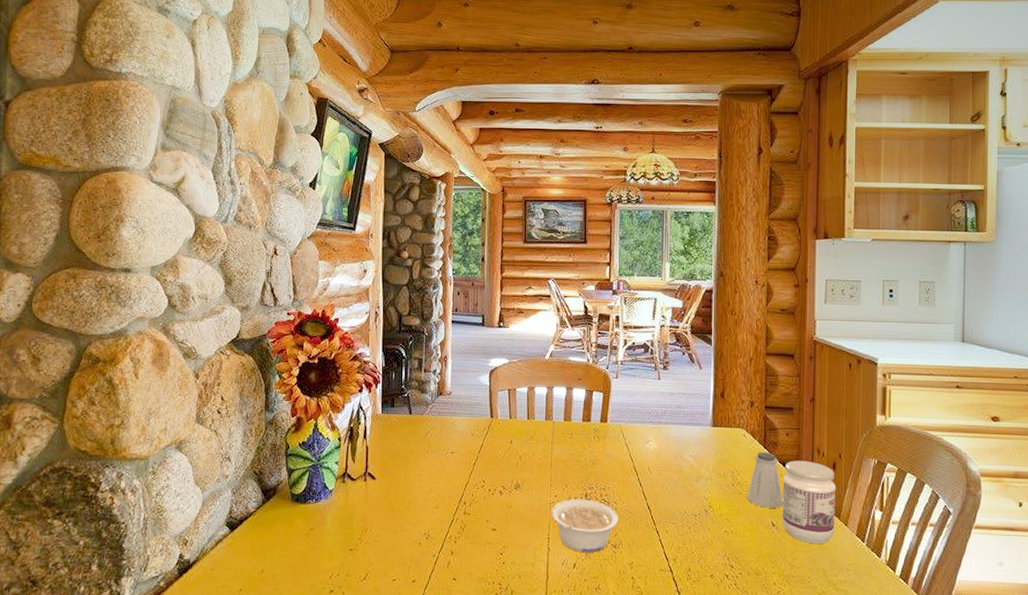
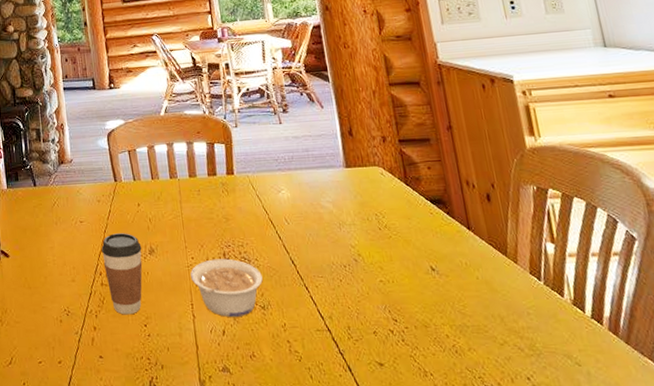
coffee cup: none [469,467,508,543] -> present [101,233,143,315]
saltshaker: present [747,452,784,508] -> none [397,189,440,251]
jam: present [782,460,837,545] -> none [433,194,504,288]

